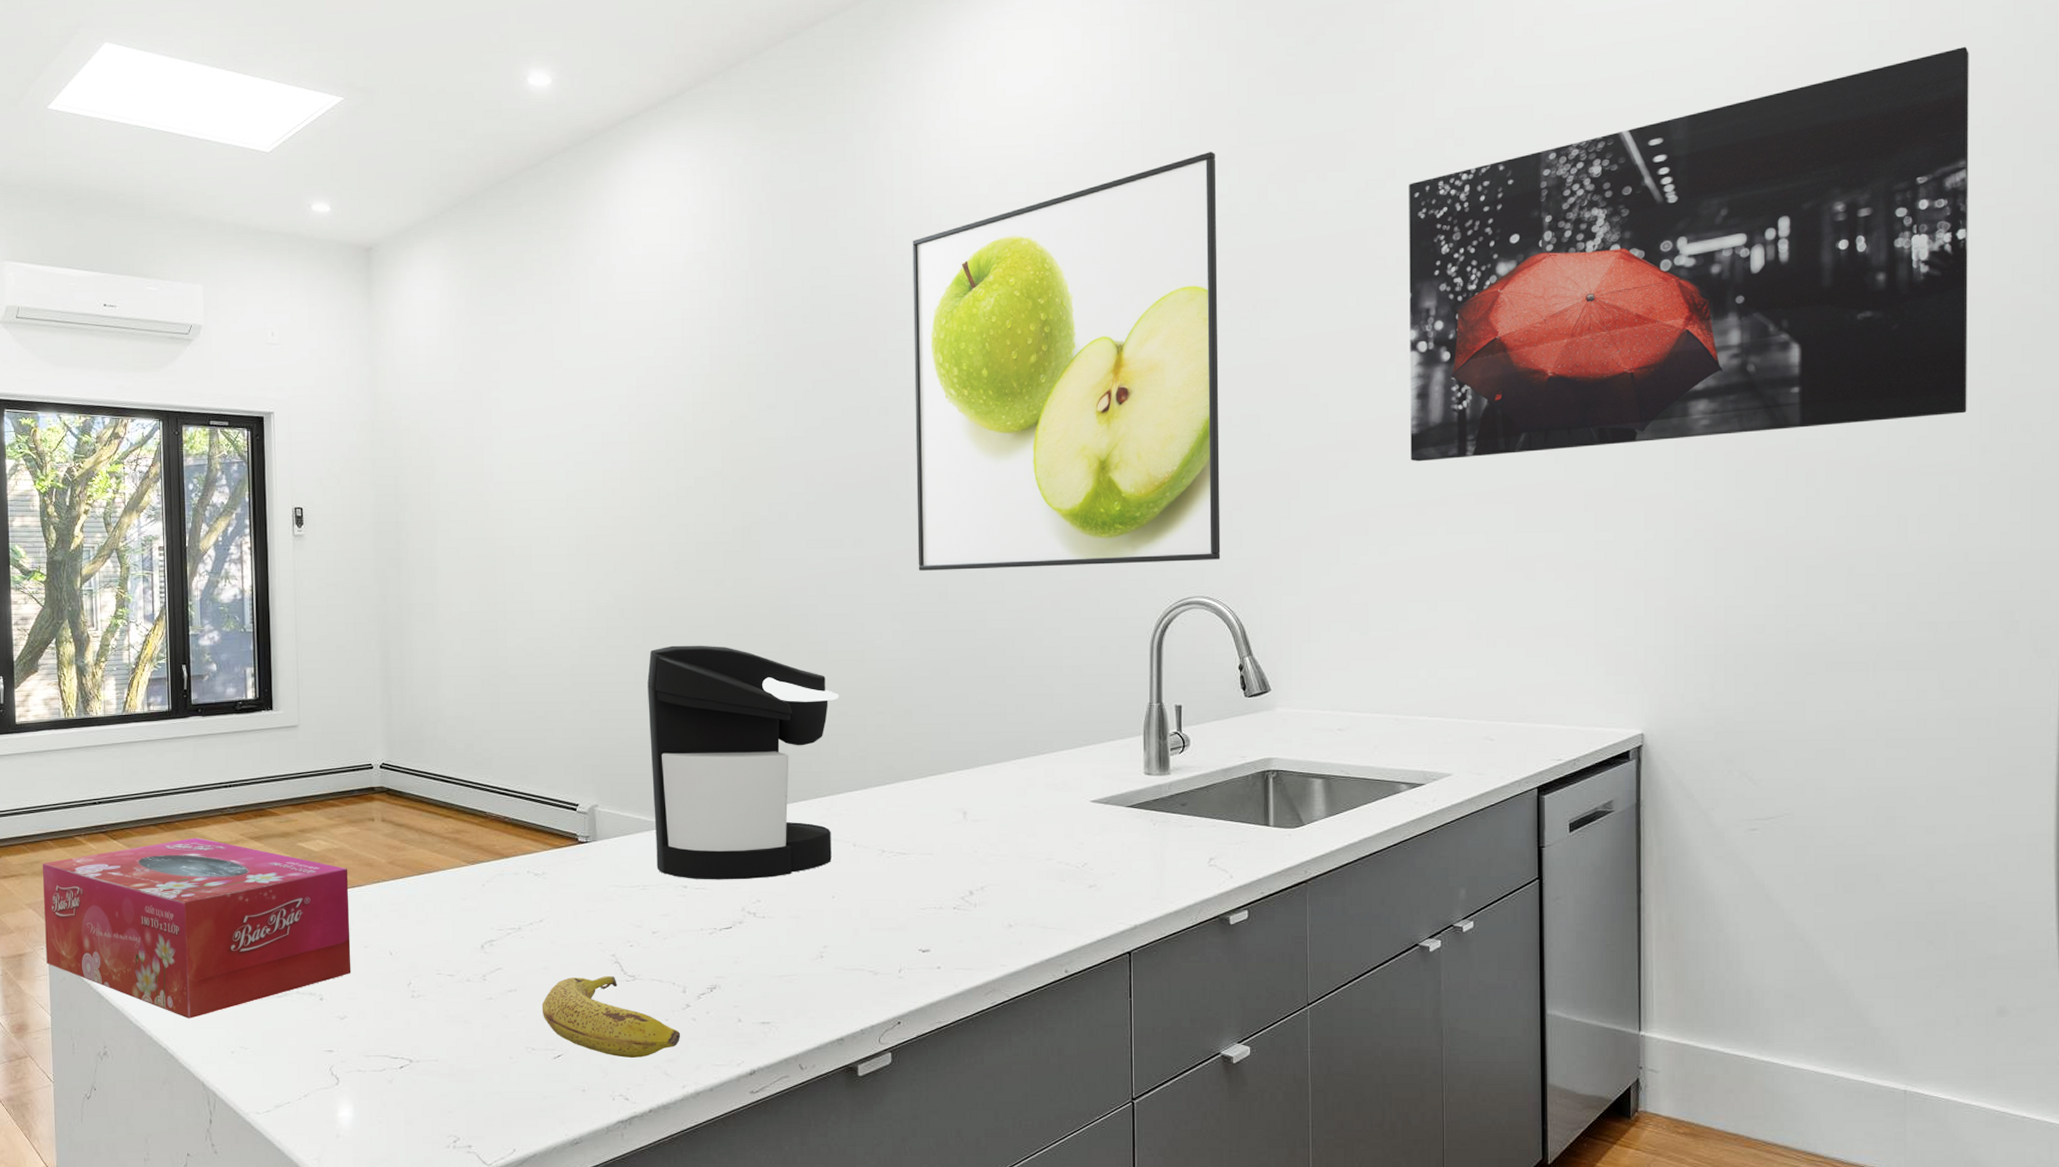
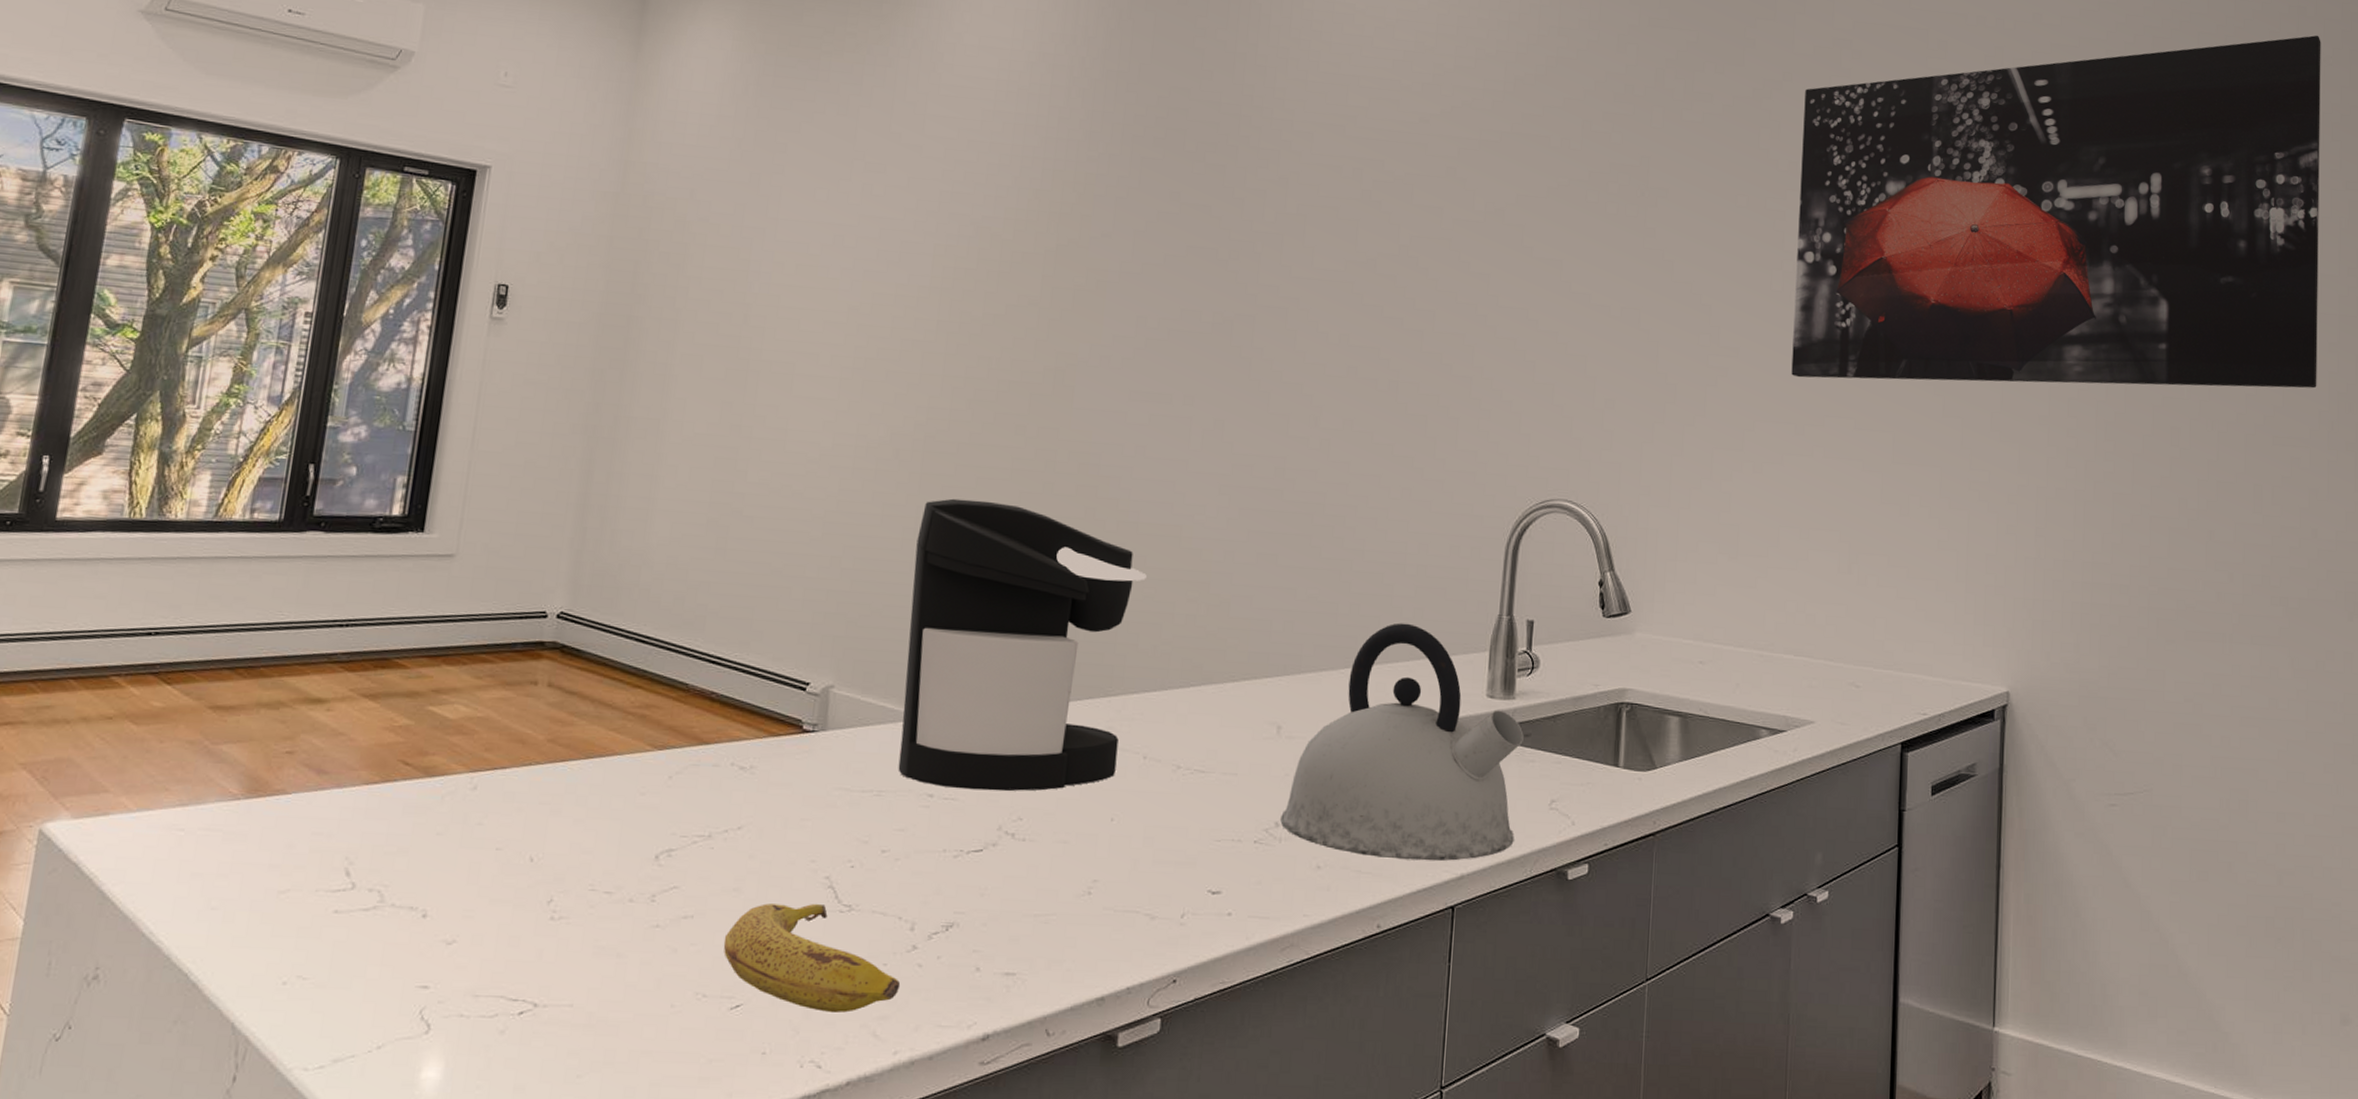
tissue box: present [43,837,351,1019] -> none [33,689,490,934]
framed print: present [912,152,1221,571] -> none [1254,27,1615,461]
kettle: none [974,717,1180,916] -> present [1280,623,1524,862]

